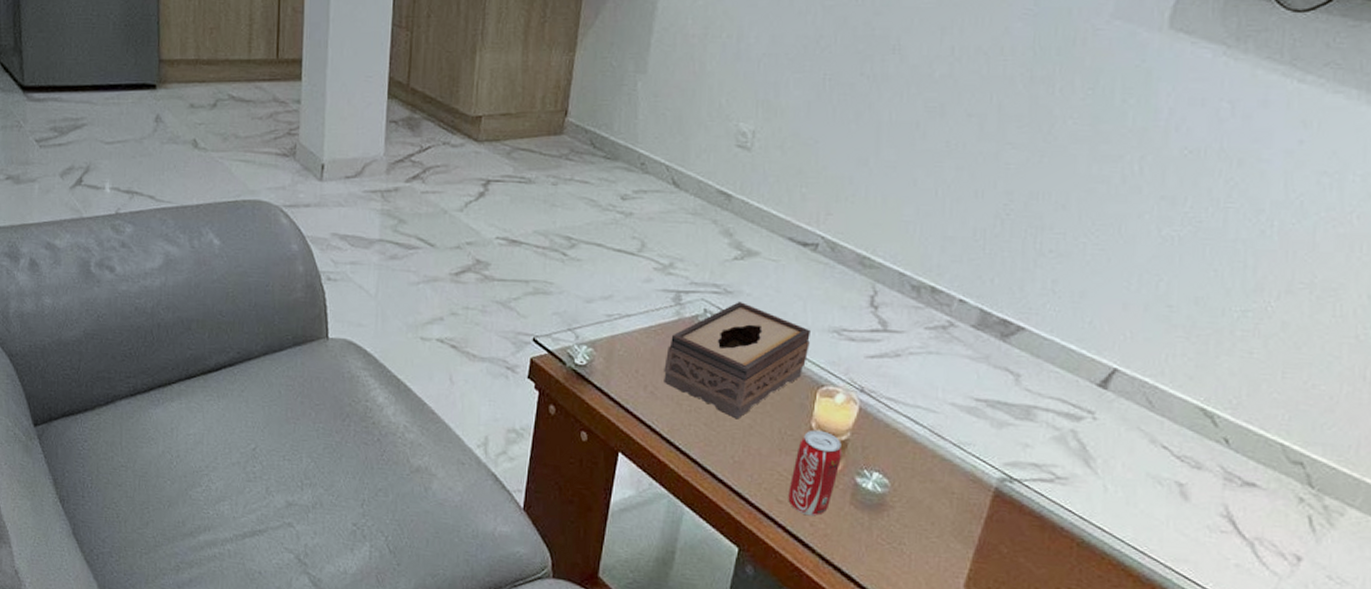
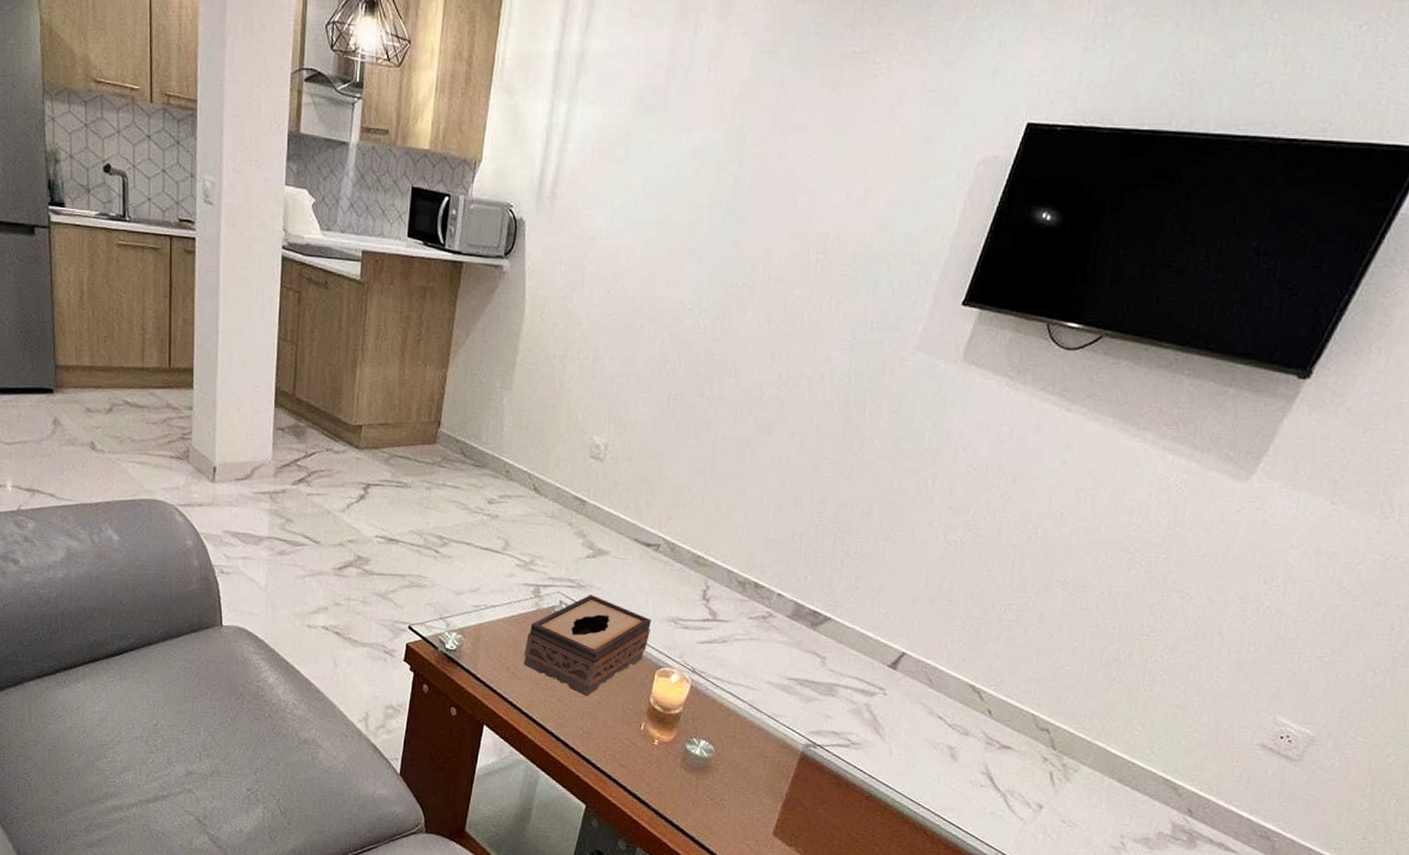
beverage can: present [788,430,843,515] -> none [629,705,676,777]

